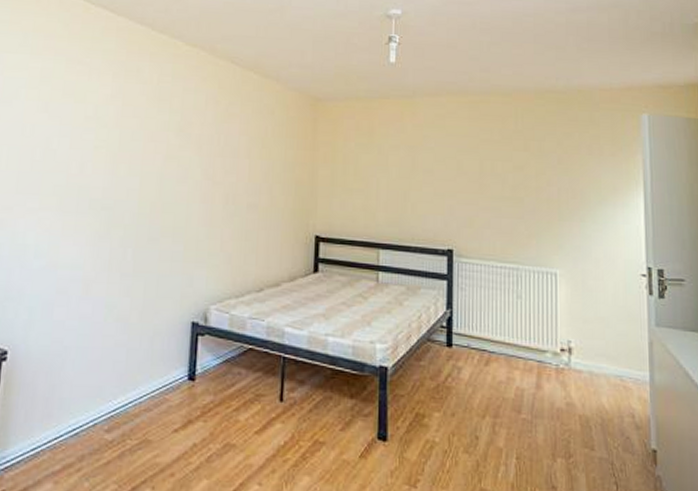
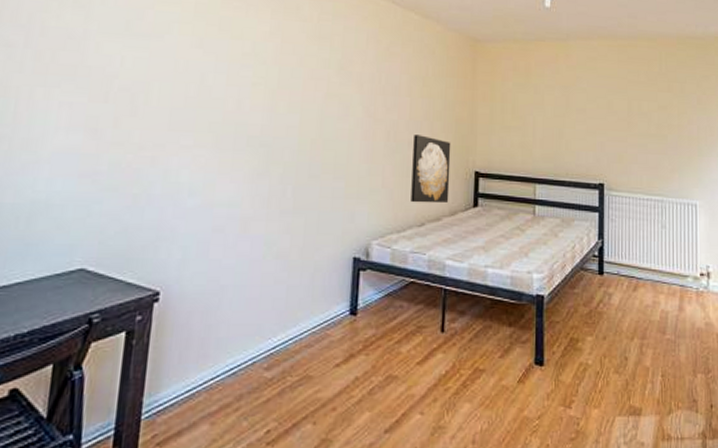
wall art: none [249,197,291,269] -> present [411,135,451,204]

